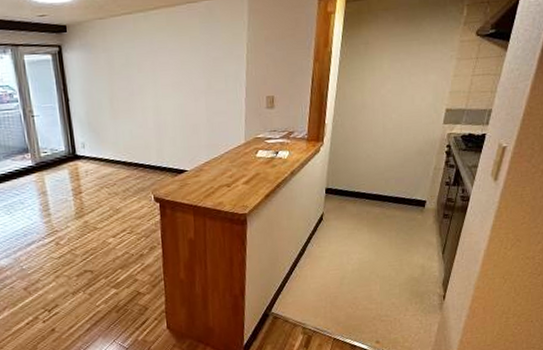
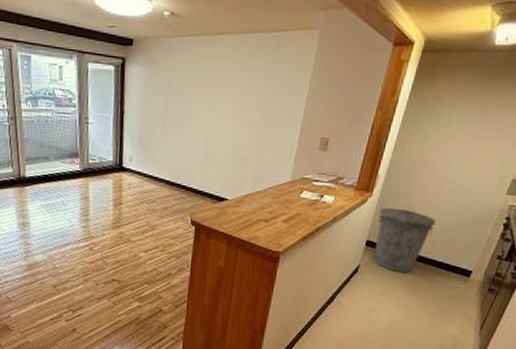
trash can: none [332,150,385,214] -> present [373,207,436,273]

